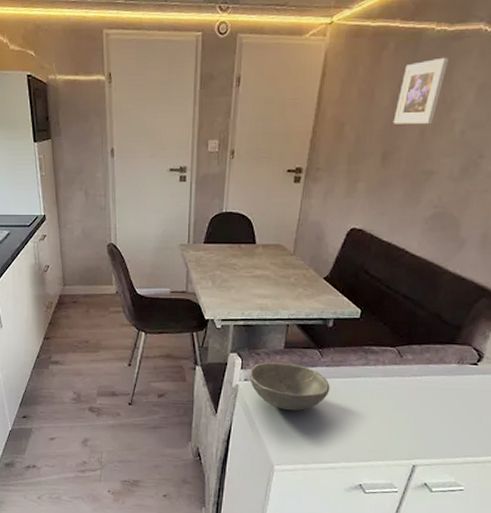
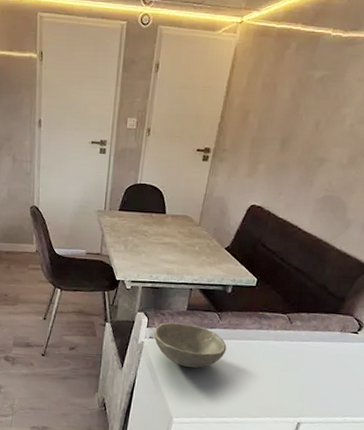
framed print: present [393,57,450,125] -> none [292,59,343,118]

